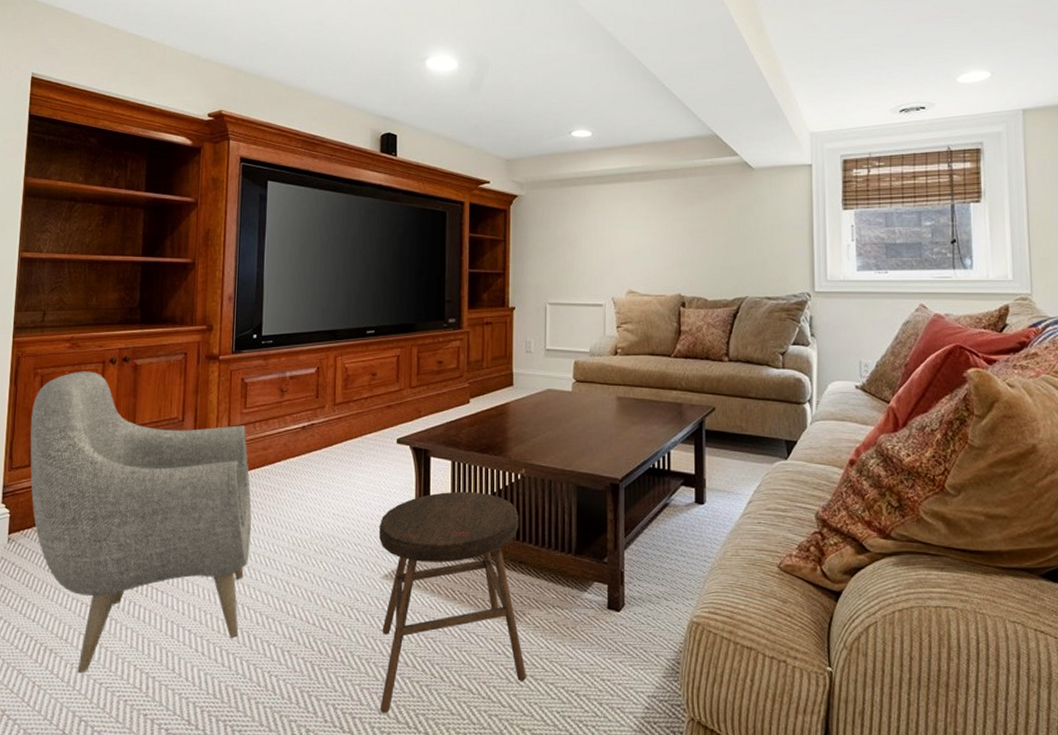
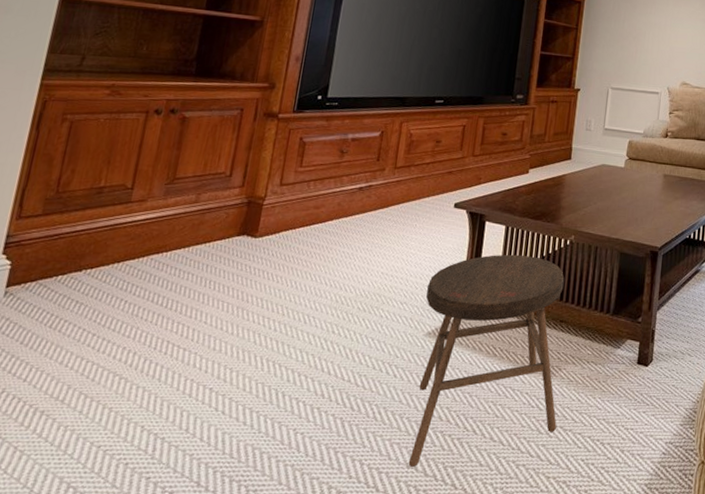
armchair: present [30,371,252,674] -> none [40,119,299,437]

